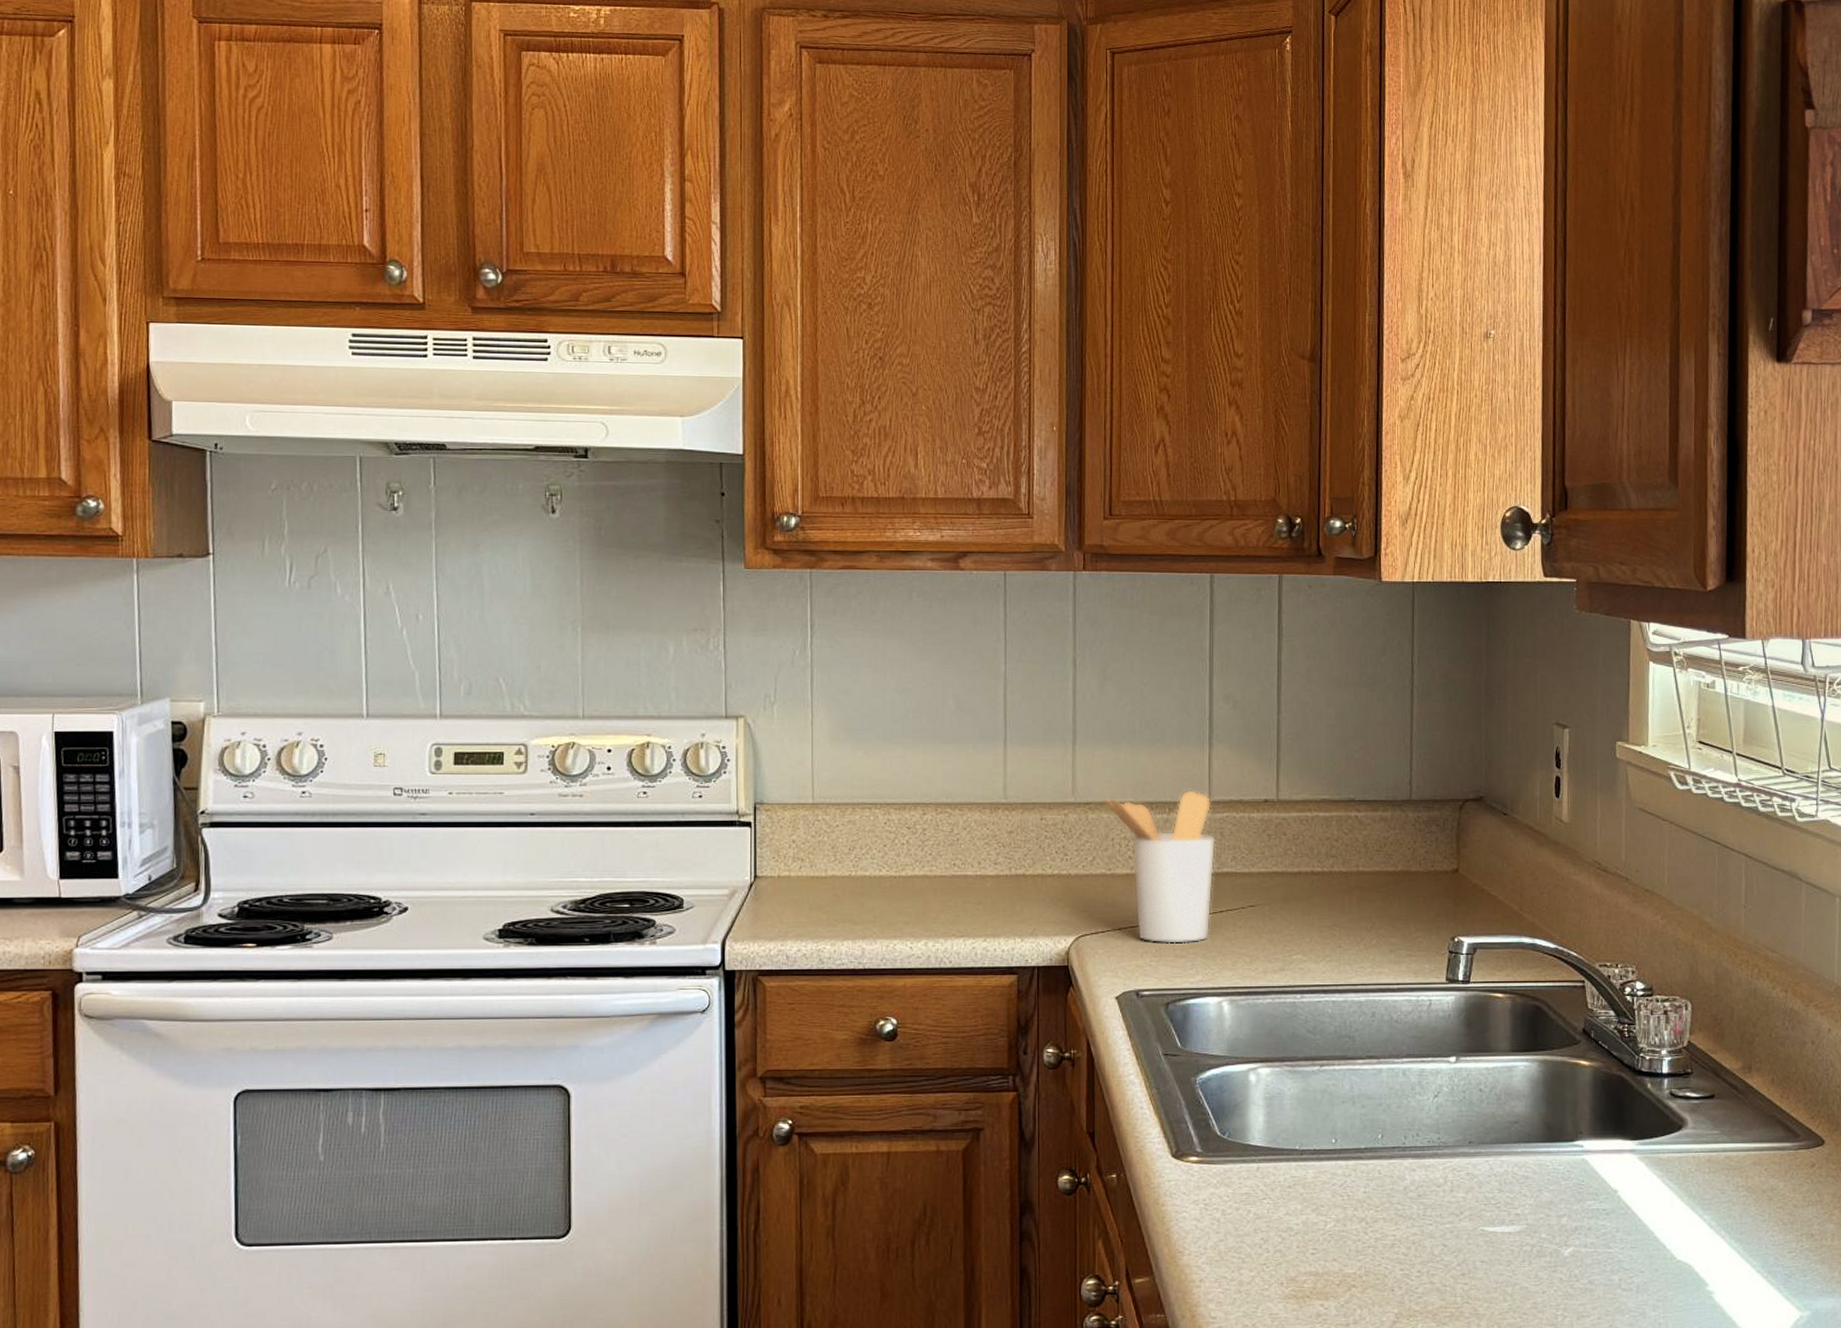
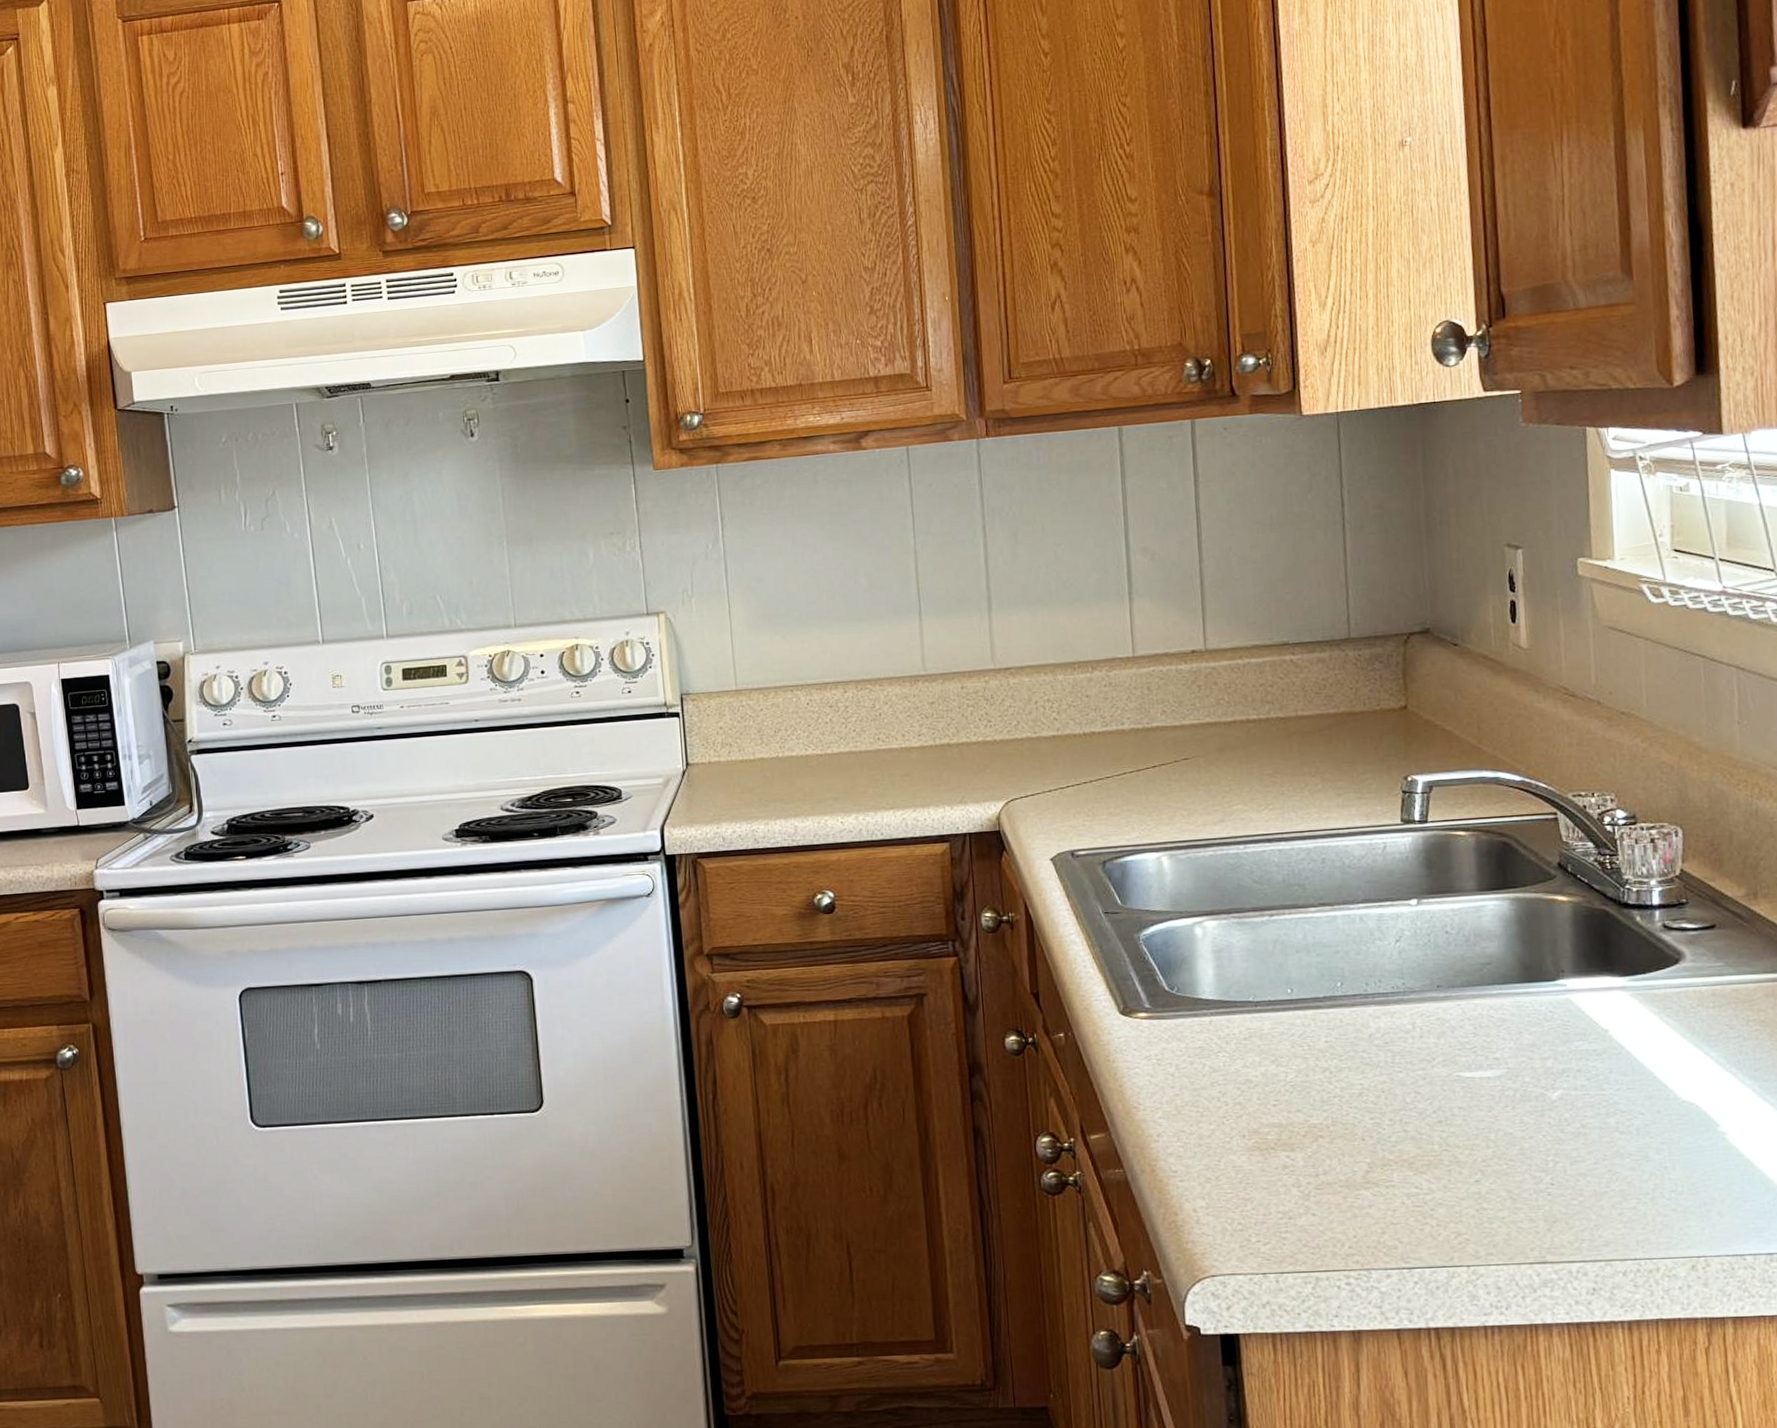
utensil holder: present [1101,790,1216,944] -> none [1021,647,1144,803]

